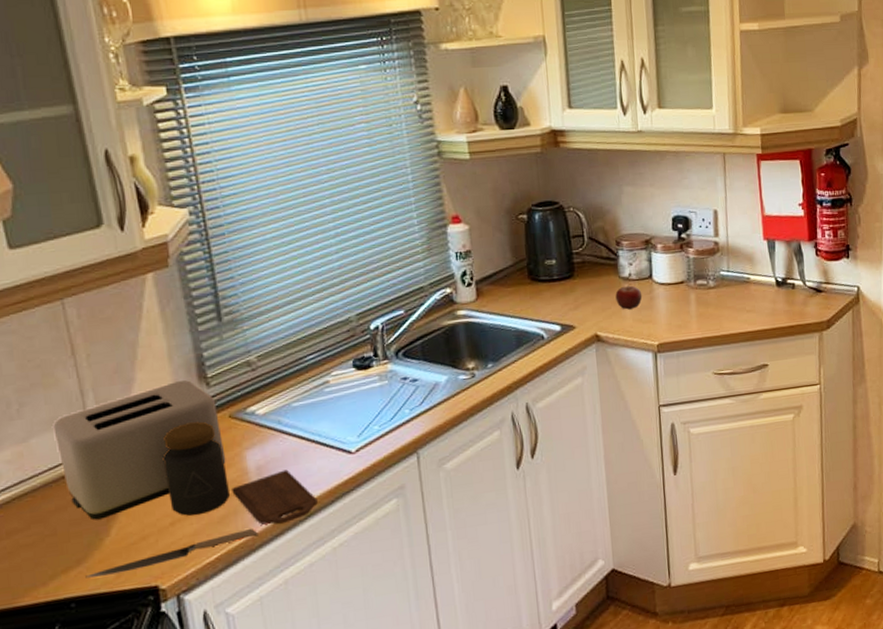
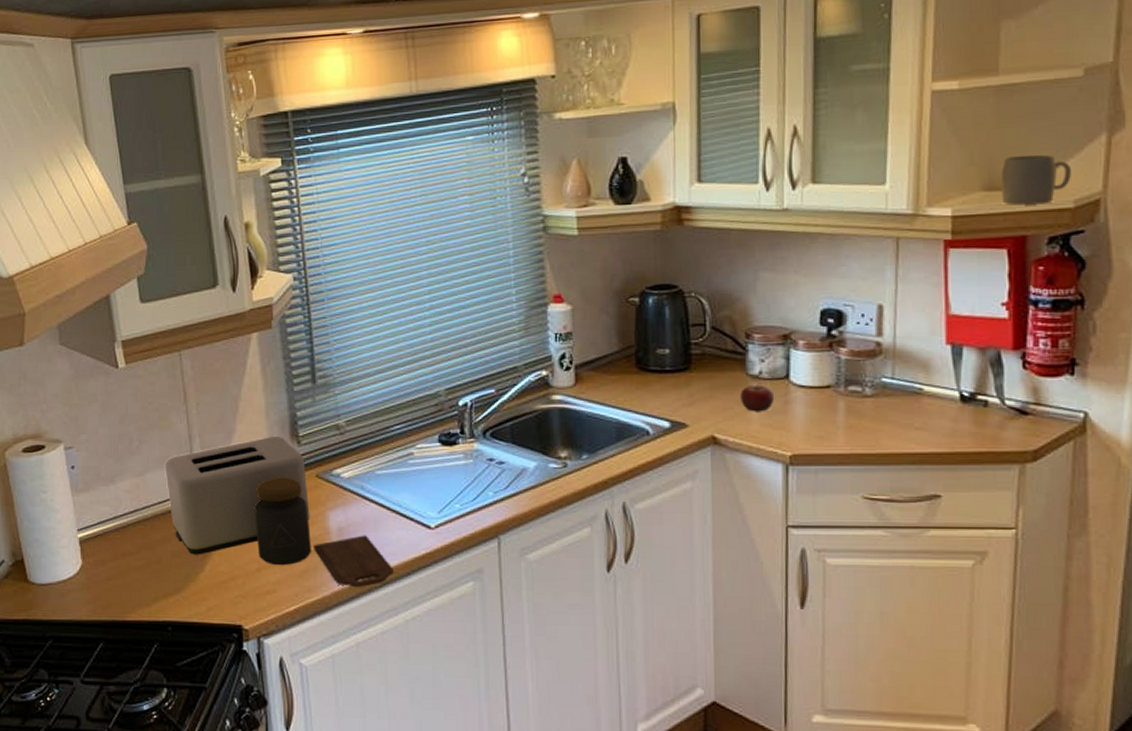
kitchen knife: present [85,528,258,578] -> none [181,586,335,607]
mug: none [791,83,838,125] -> present [1000,154,1072,206]

